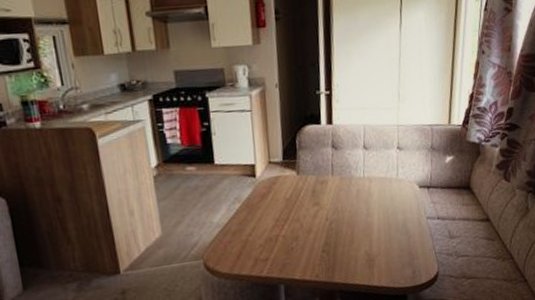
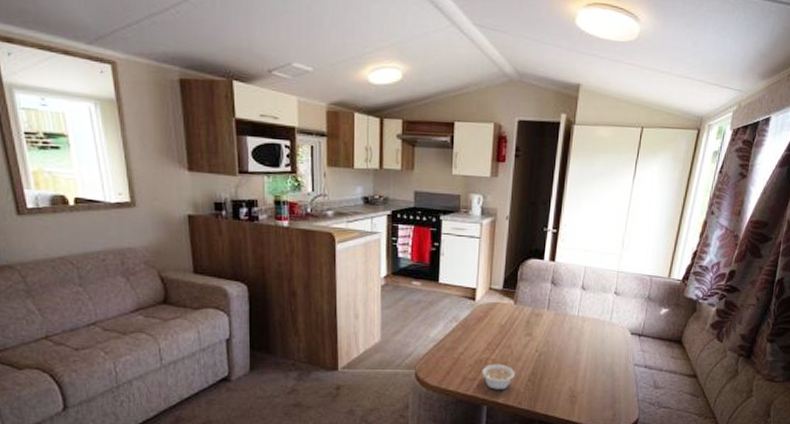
legume: none [273,239,308,267] -> present [480,363,515,390]

